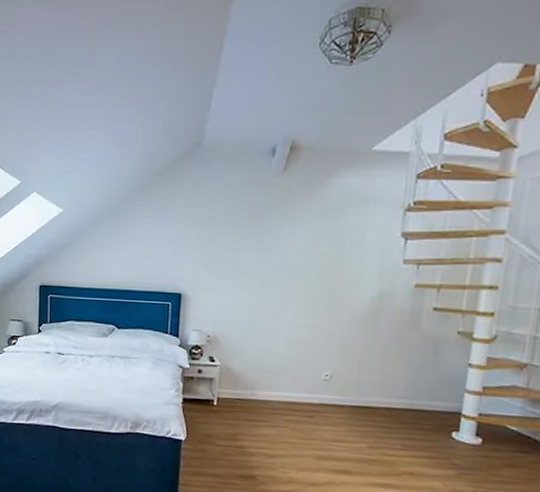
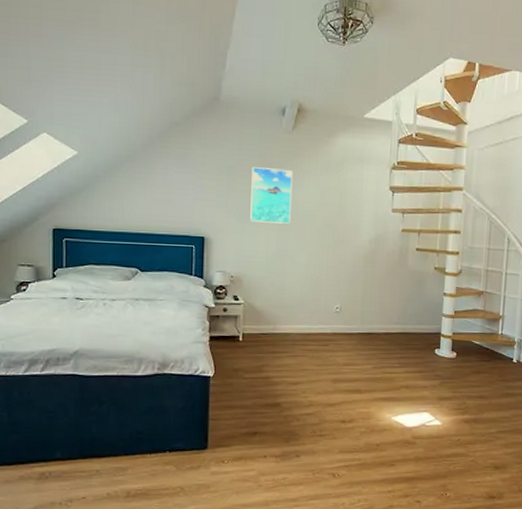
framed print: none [230,216,282,279] -> present [250,167,293,224]

